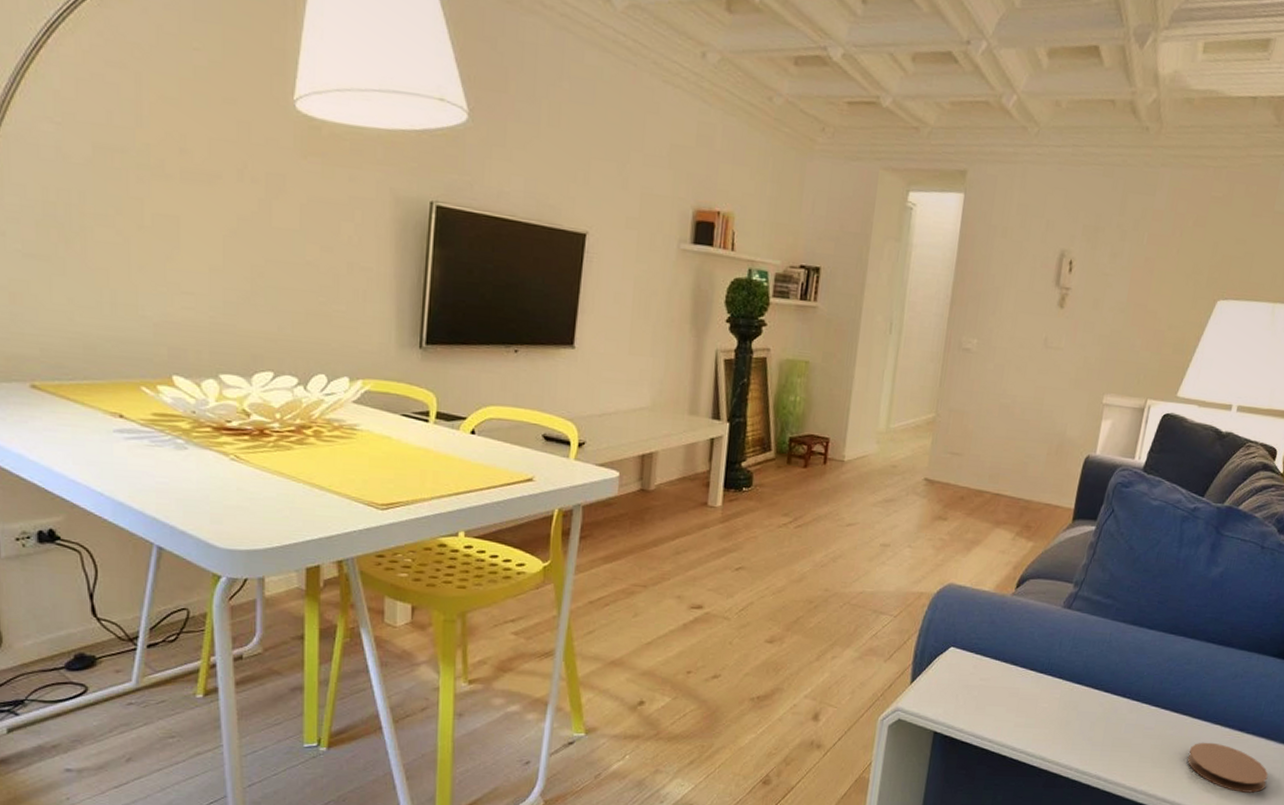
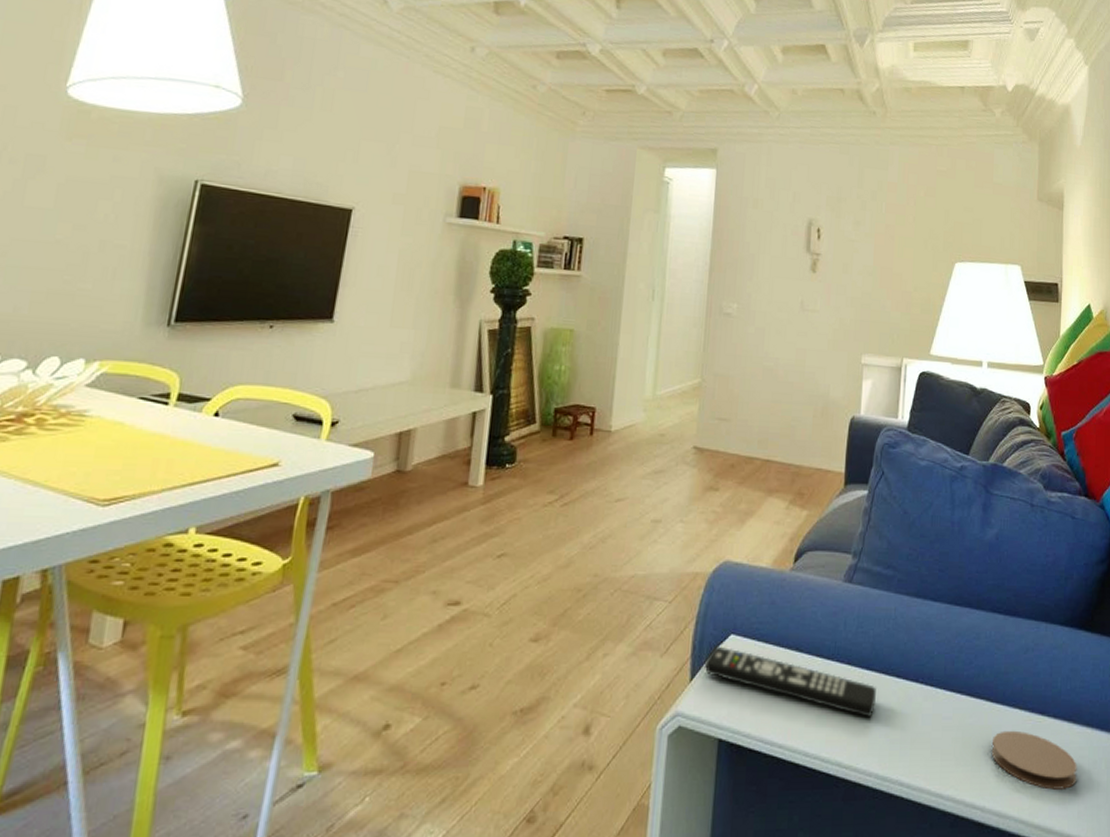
remote control: none [925,656,1085,723] -> present [705,646,876,717]

